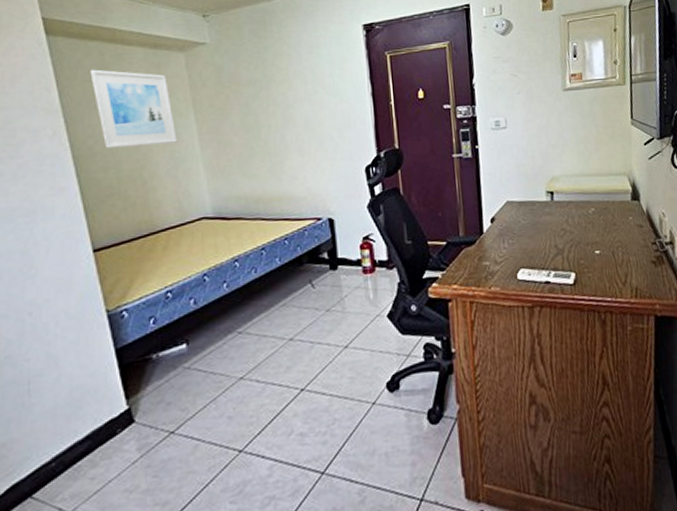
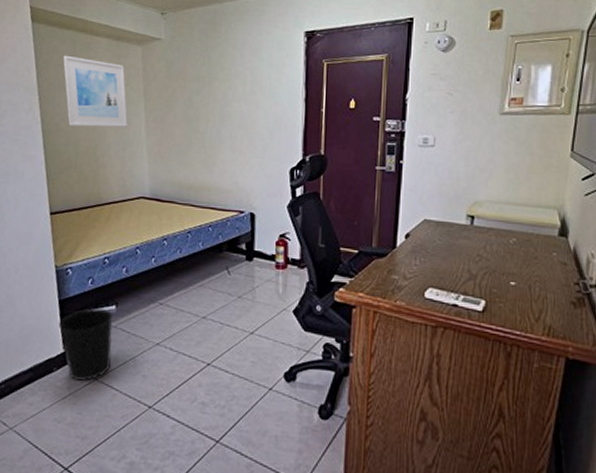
wastebasket: none [116,348,187,439] -> present [57,307,113,381]

